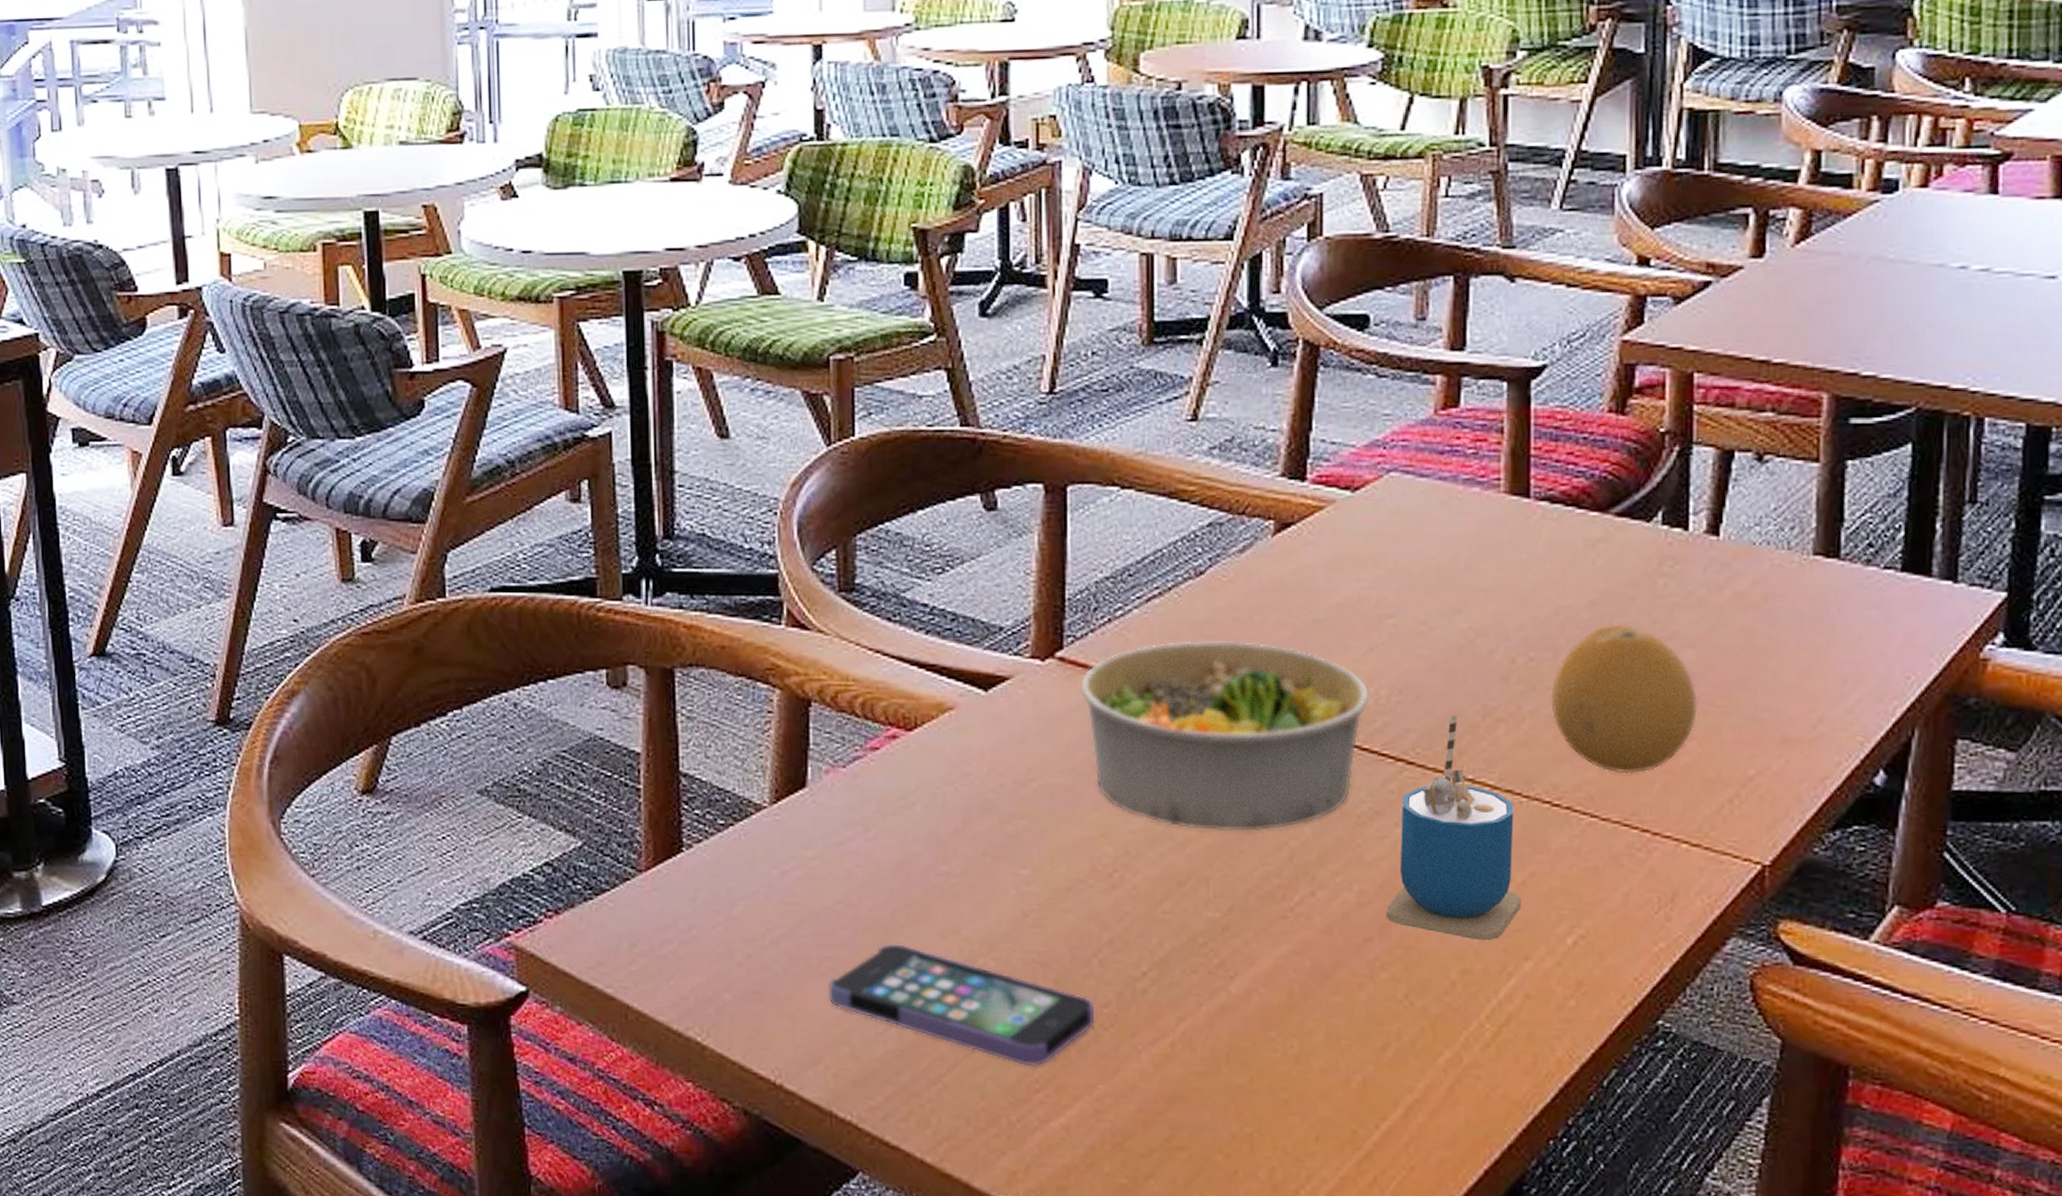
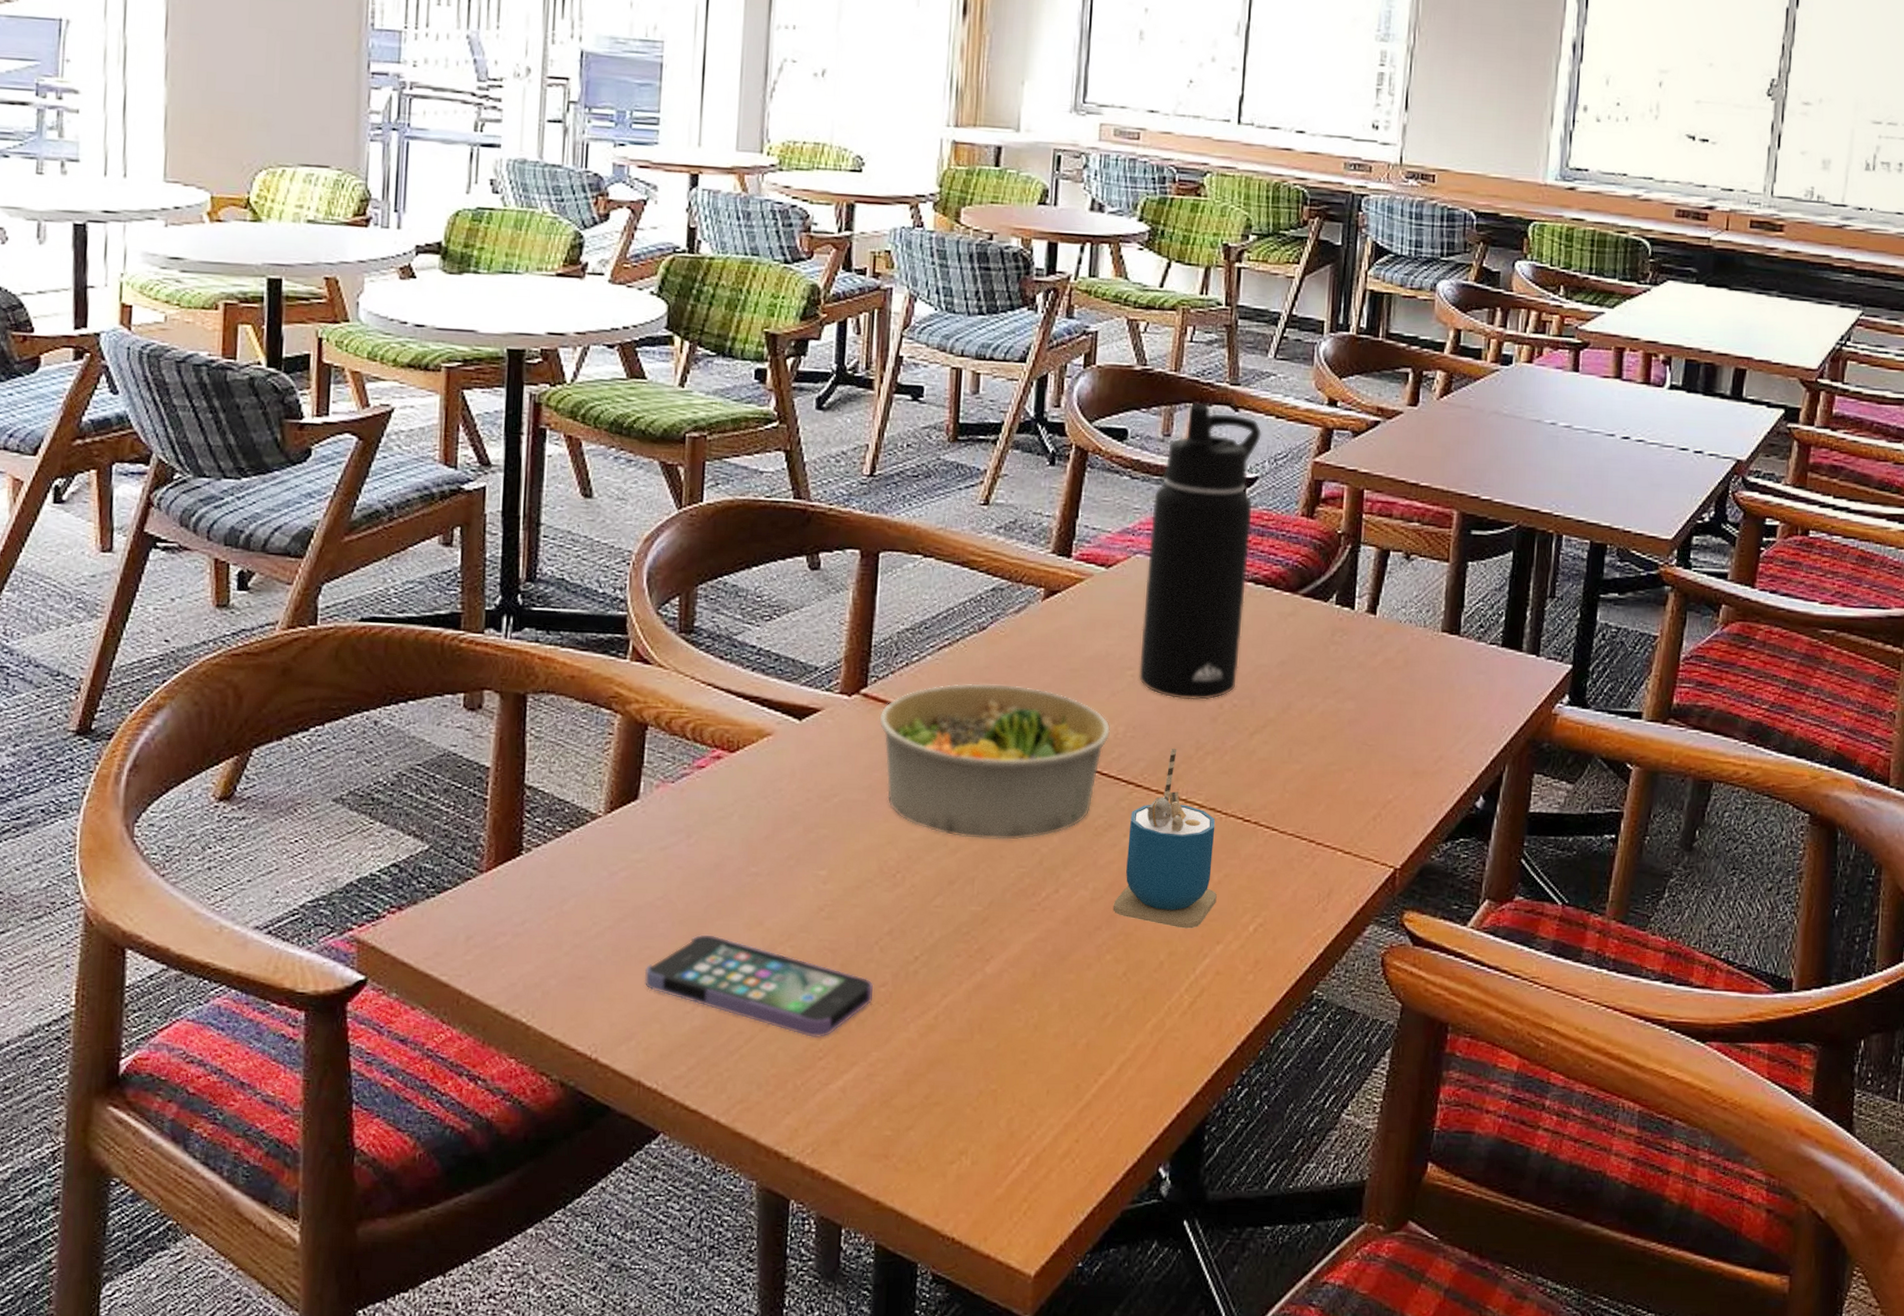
water bottle: none [1403,274,1548,654] -> present [1139,402,1262,700]
fruit: present [1551,624,1697,774] -> none [1247,679,1355,797]

